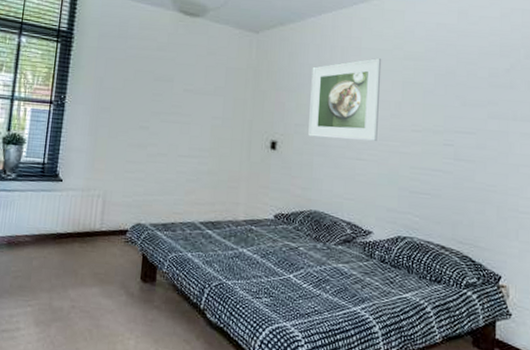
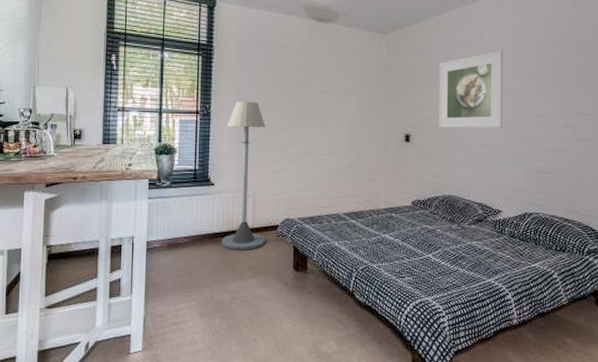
floor lamp: none [64,94,122,255] -> present [221,102,266,250]

